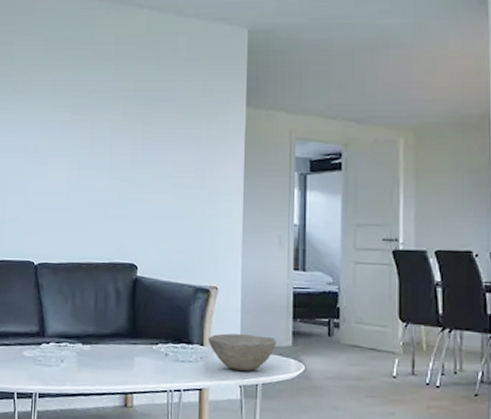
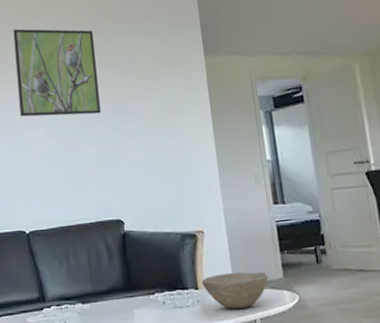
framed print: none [45,49,134,152] -> present [13,29,101,117]

